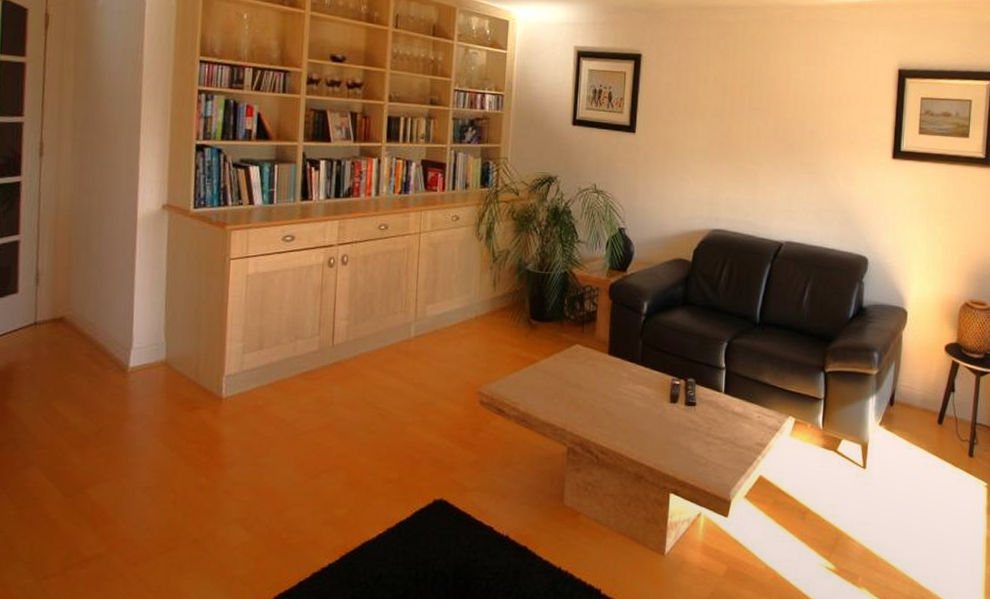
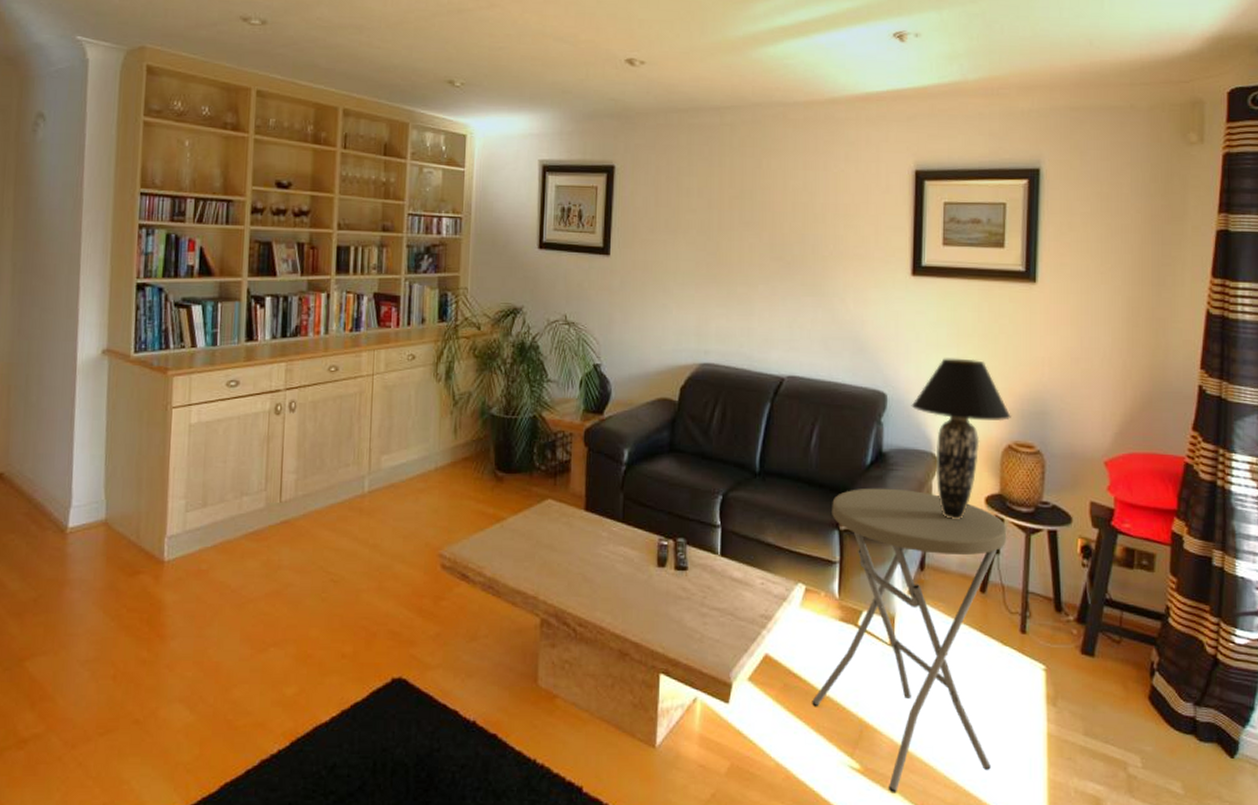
side table: none [797,337,962,589] -> present [812,488,1007,793]
table lamp: none [887,229,969,363] -> present [911,358,1011,519]

